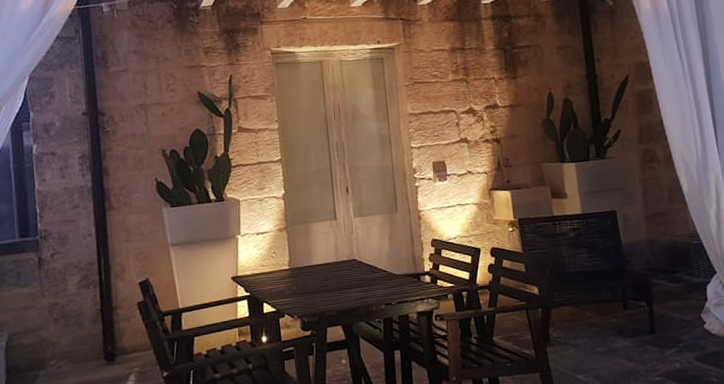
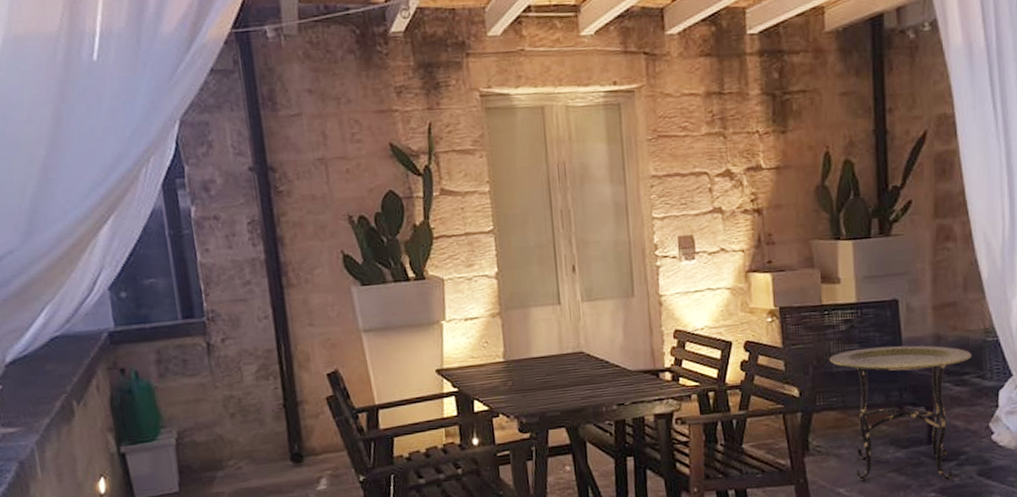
side table: none [562,248,681,367] -> present [829,345,972,481]

